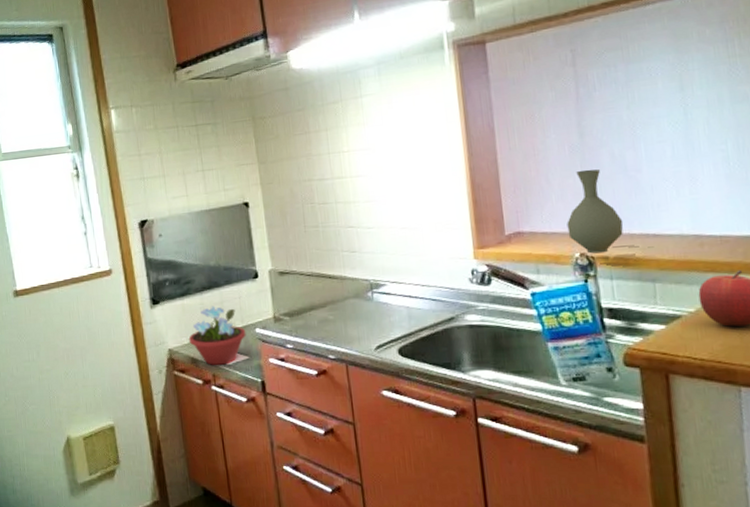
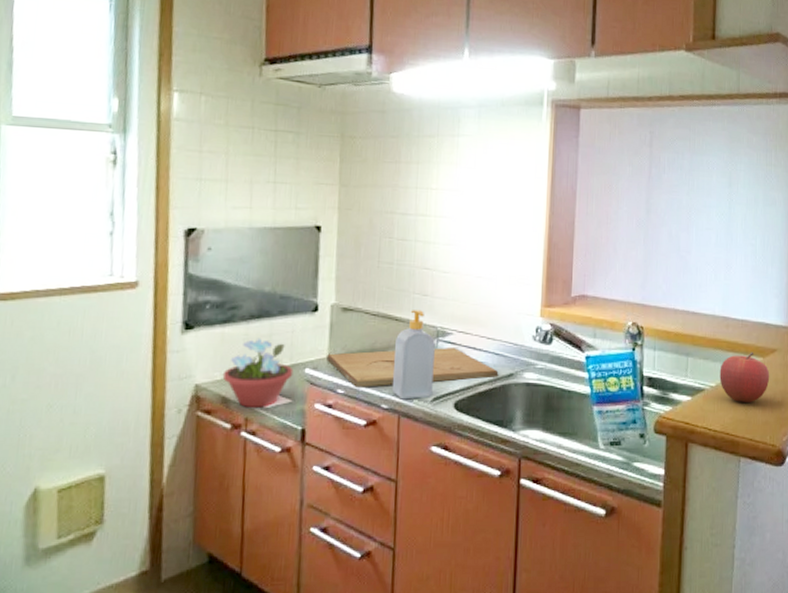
cutting board: none [272,297,439,341] -> present [327,347,499,387]
soap bottle: none [331,266,375,350] -> present [391,310,435,400]
vase: present [567,169,624,254] -> none [625,244,671,324]

